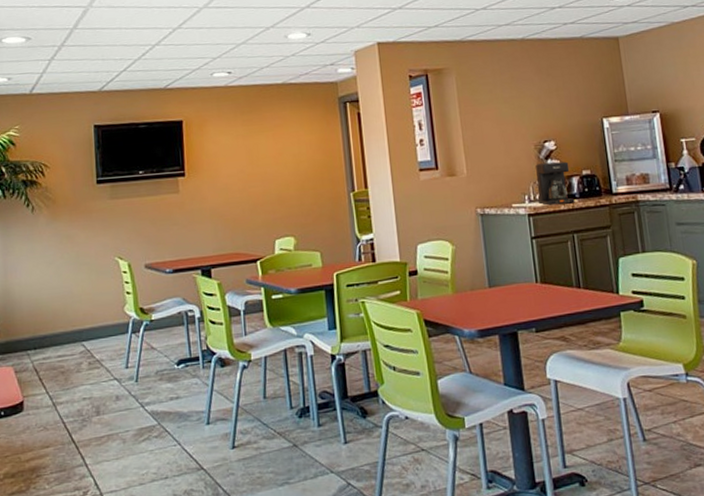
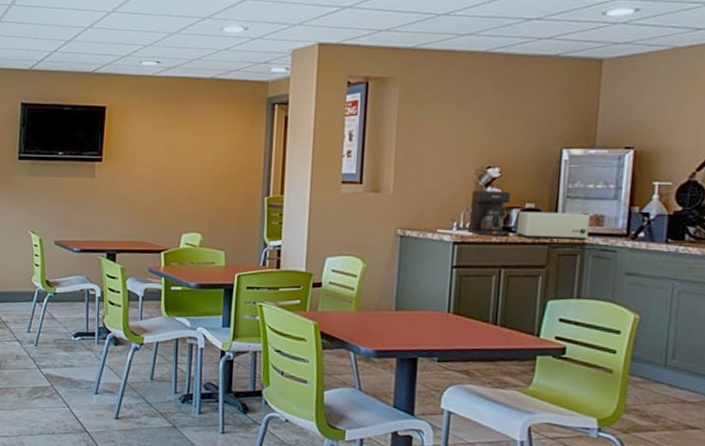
toaster: none [577,174,640,203] -> present [516,211,590,241]

